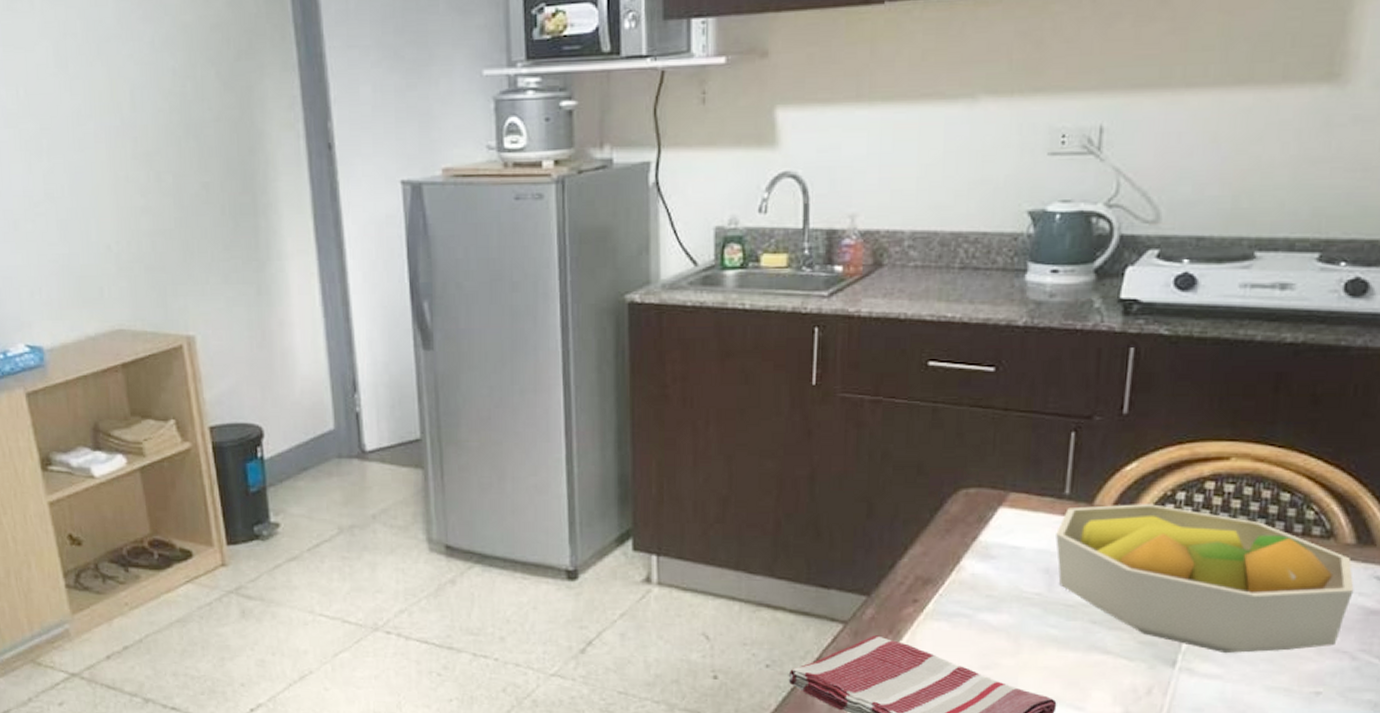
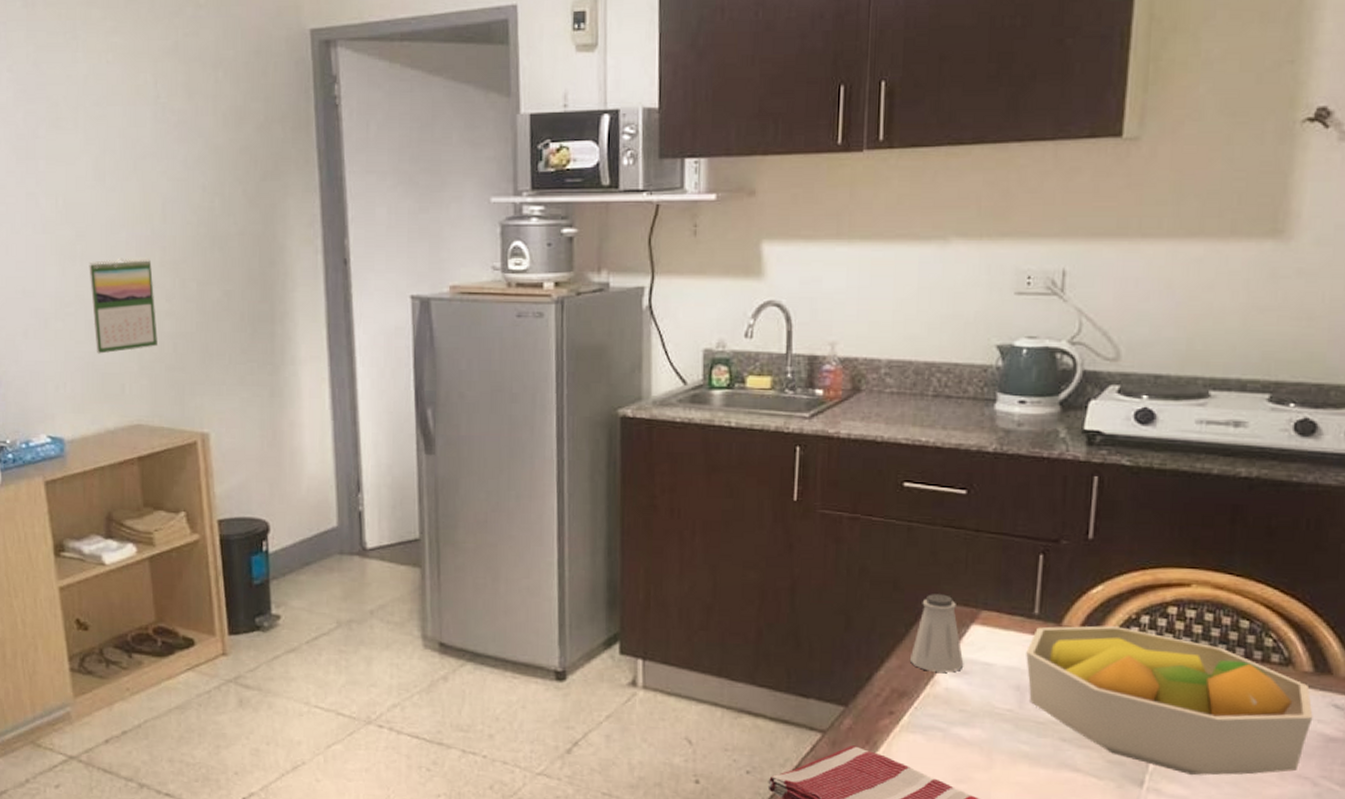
calendar: none [56,150,135,256] -> present [89,258,158,354]
saltshaker: none [934,477,991,558] -> present [909,594,964,673]

